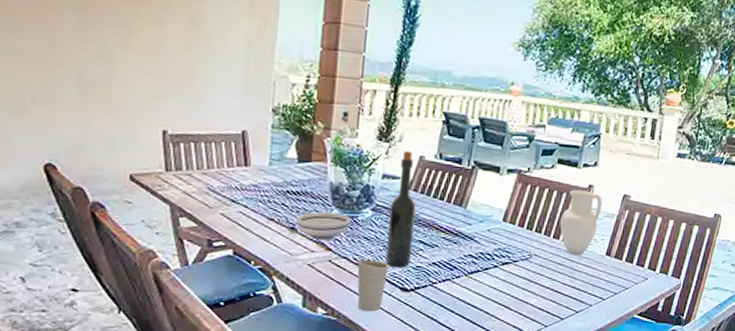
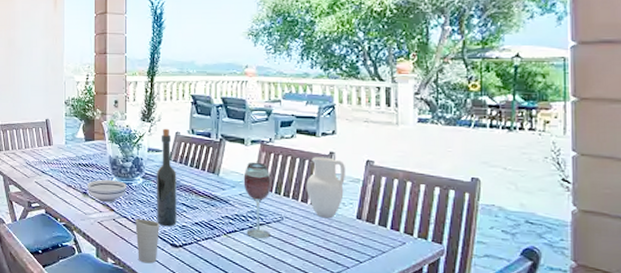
wineglass: none [490,193,525,279] -> present [243,162,271,239]

